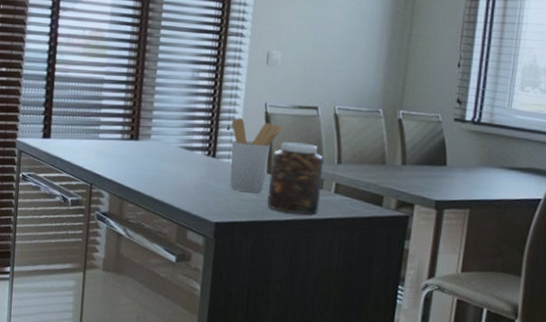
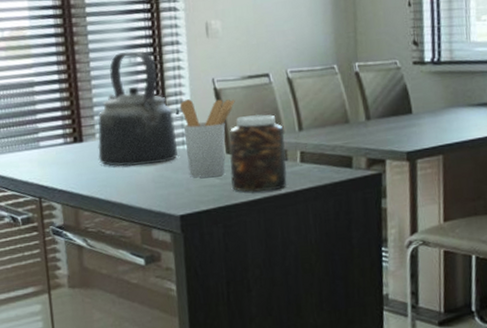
kettle: none [150,65,225,172] -> present [97,51,178,167]

